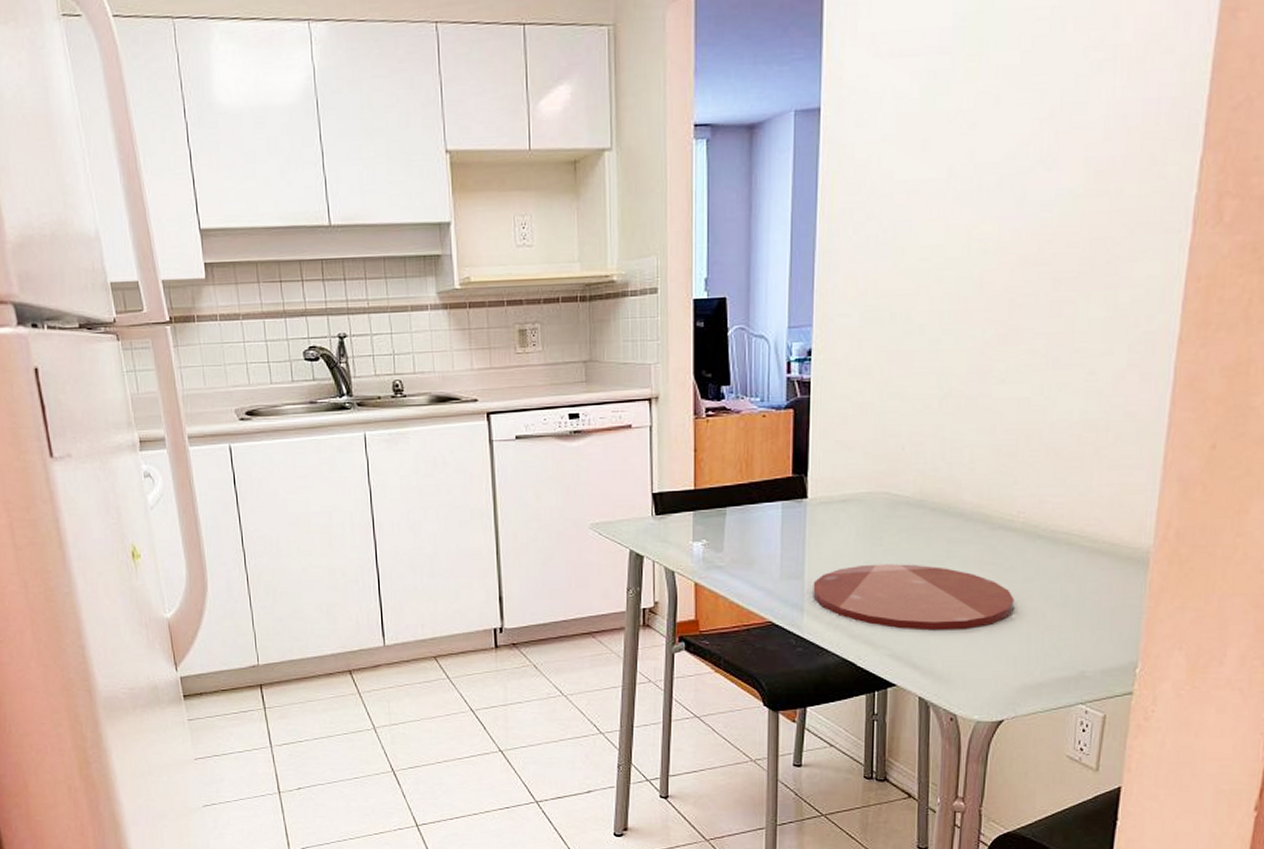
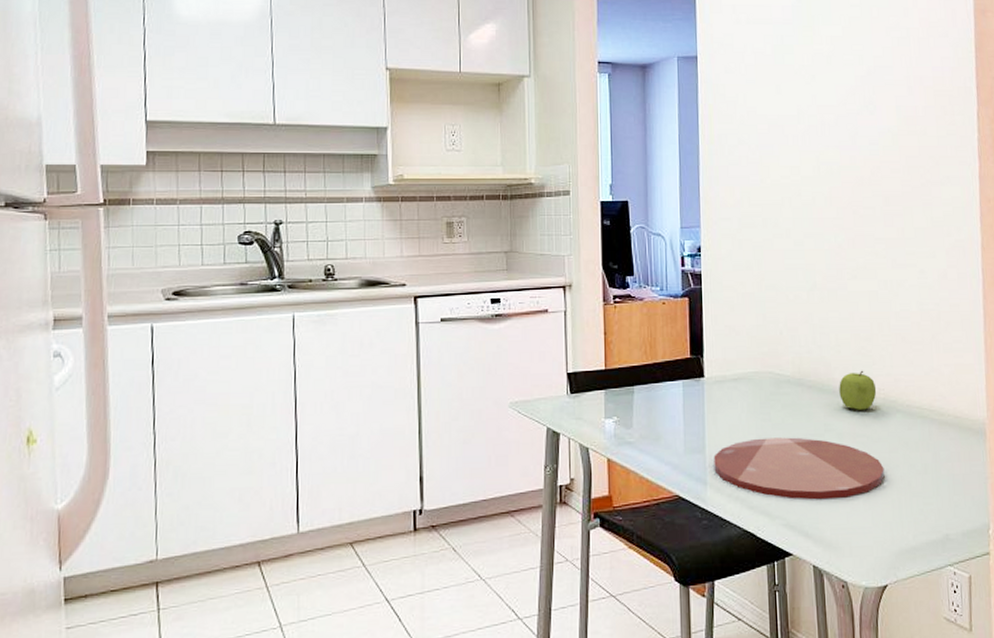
fruit: none [968,490,1016,535] -> present [839,370,877,410]

